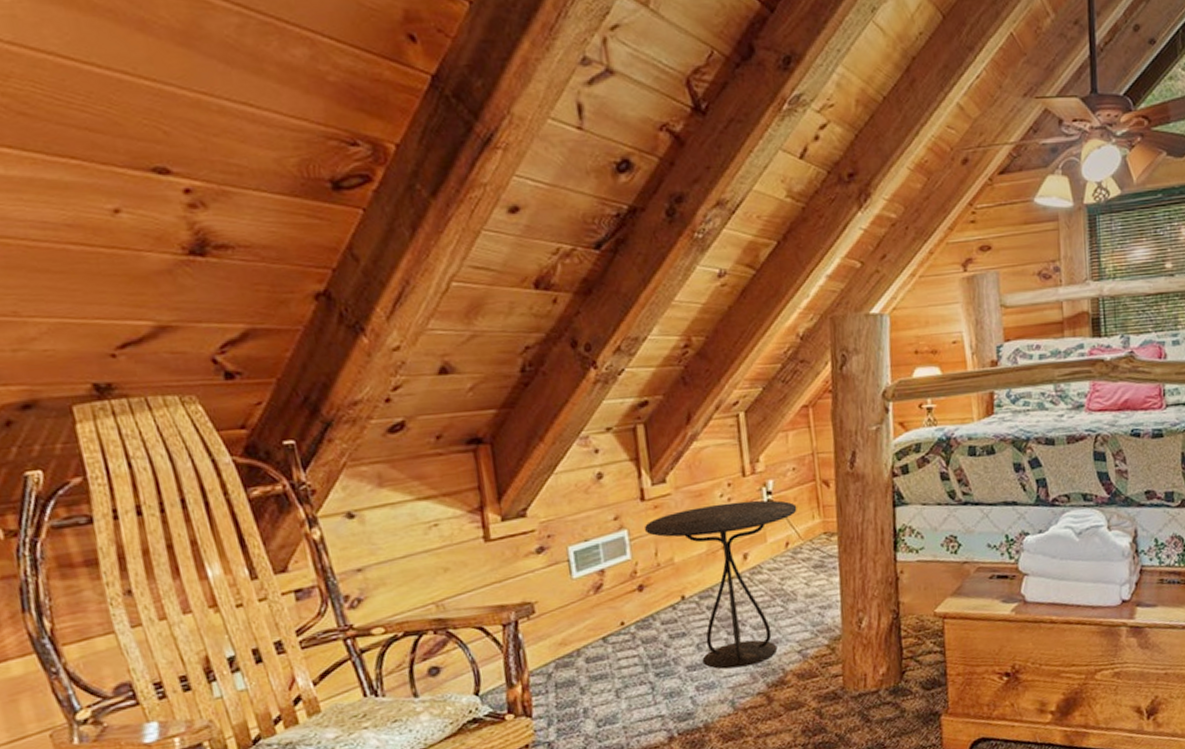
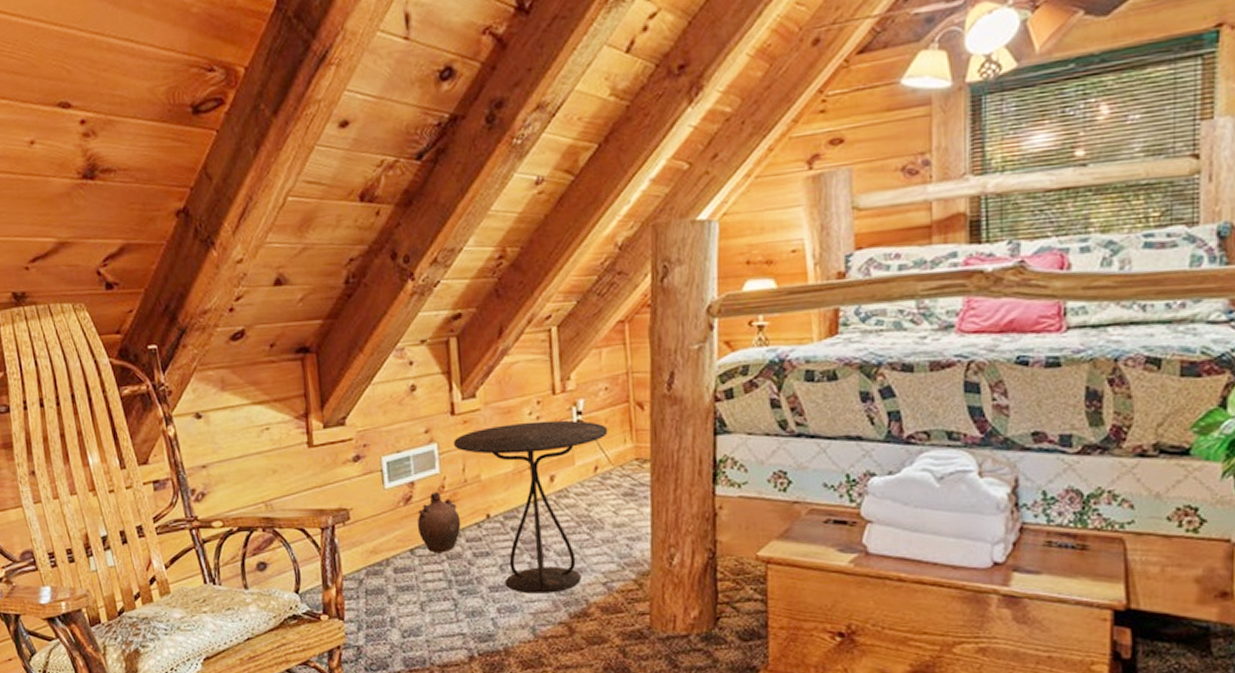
ceramic jug: none [608,577,656,638] -> present [417,491,461,552]

